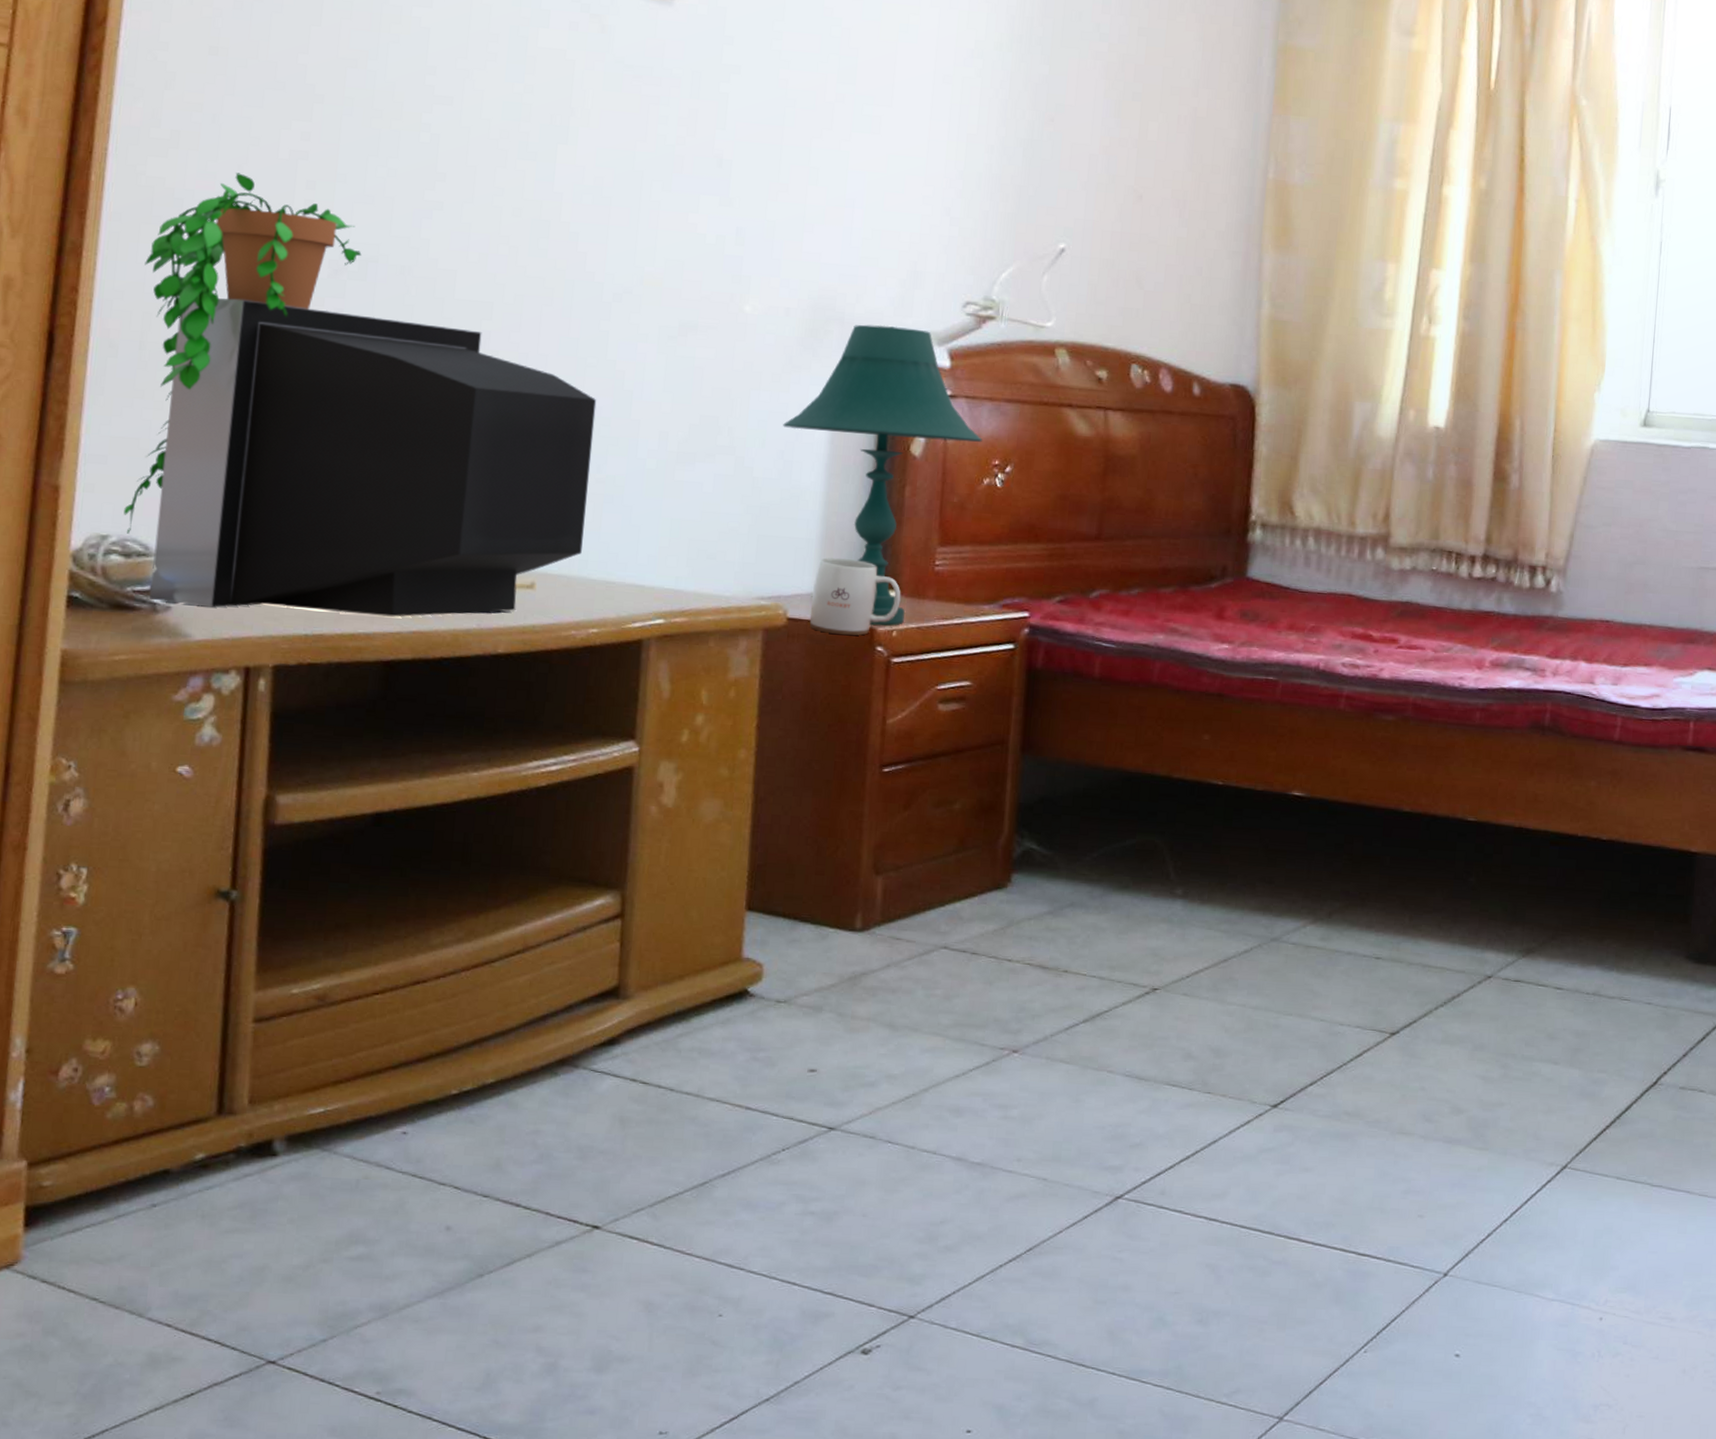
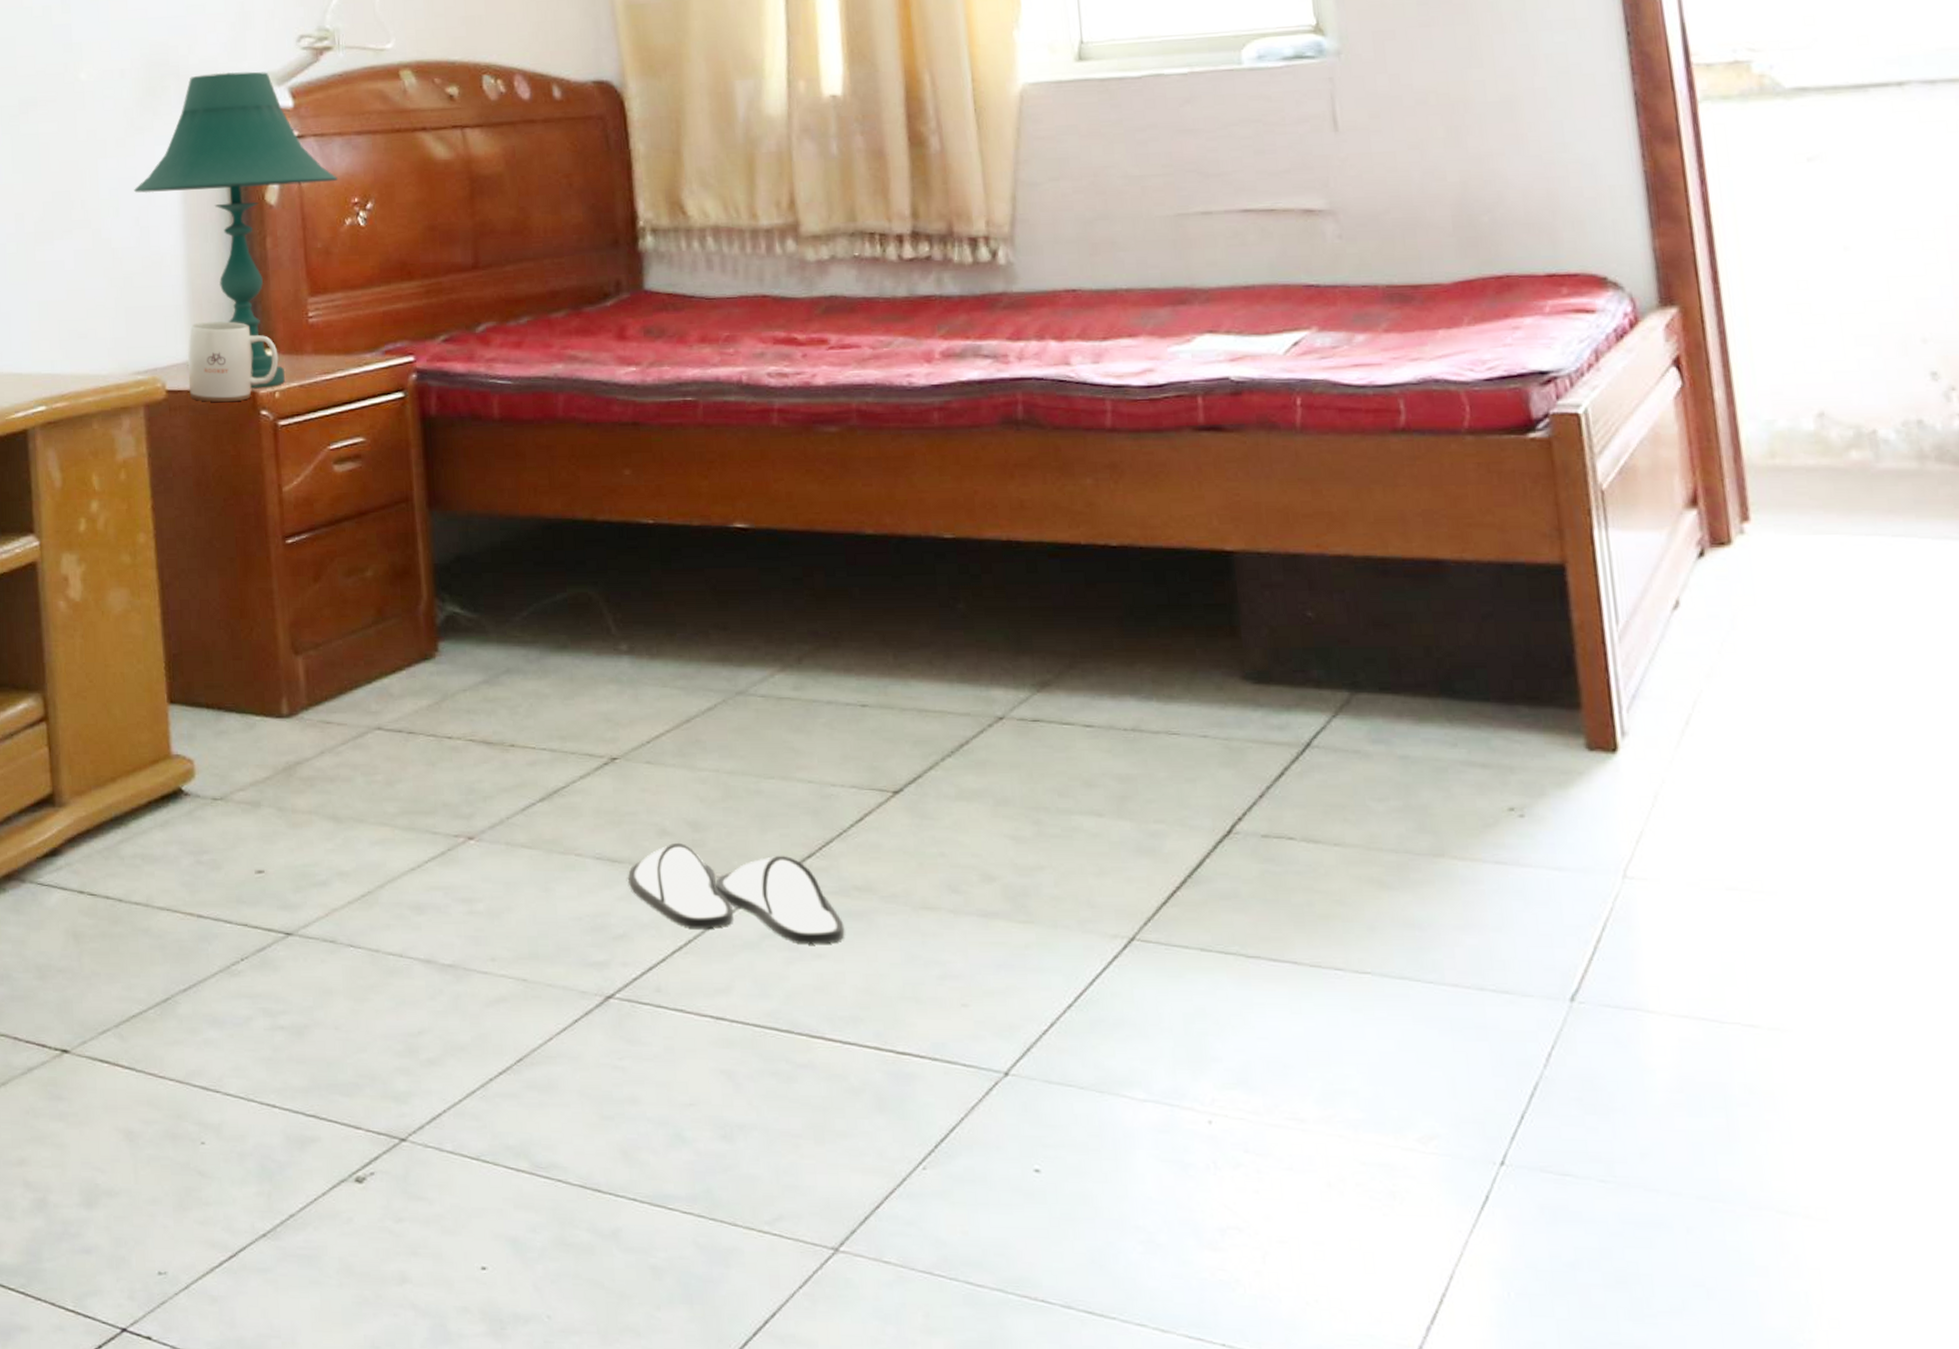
slippers: none [1151,1065,1332,1159] -> present [628,842,845,944]

